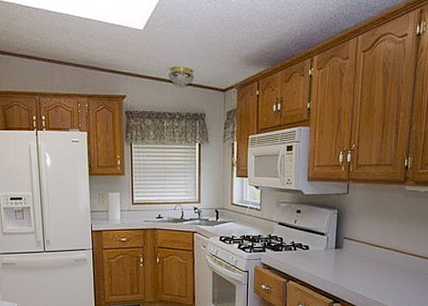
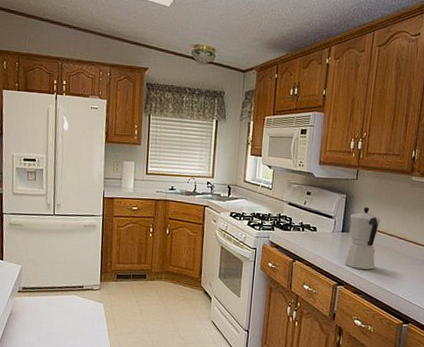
moka pot: none [339,221,375,285] -> present [344,207,381,270]

